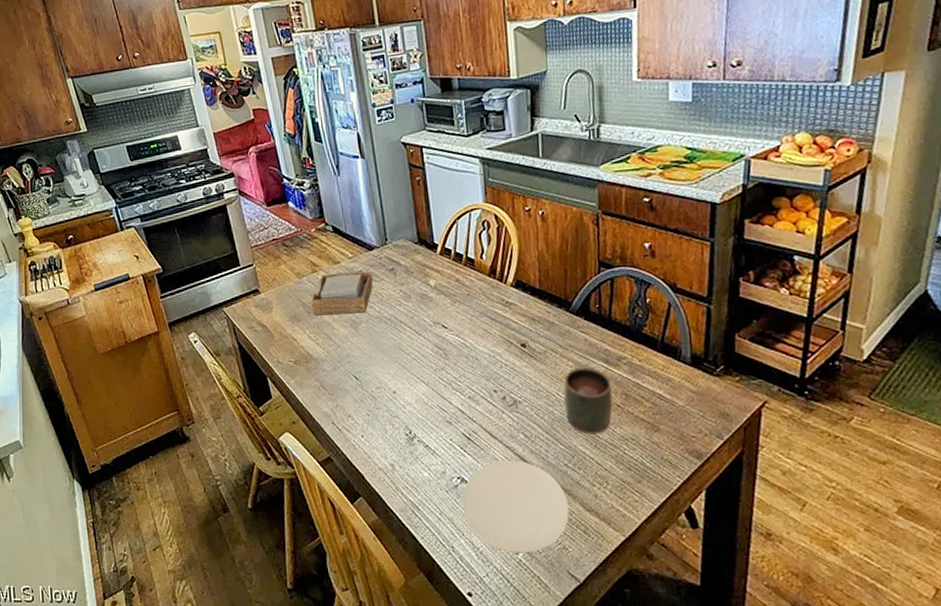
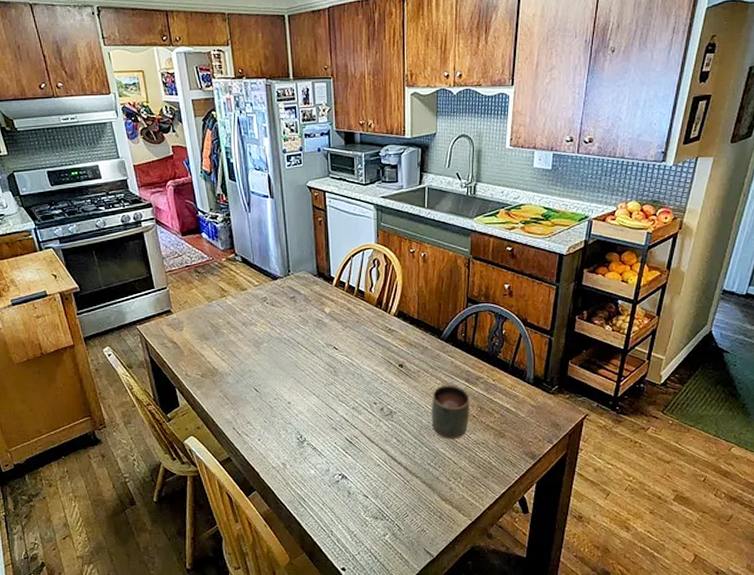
napkin holder: present [311,271,373,316] -> none [219,298,275,335]
plate: present [461,460,570,553] -> none [341,460,429,535]

